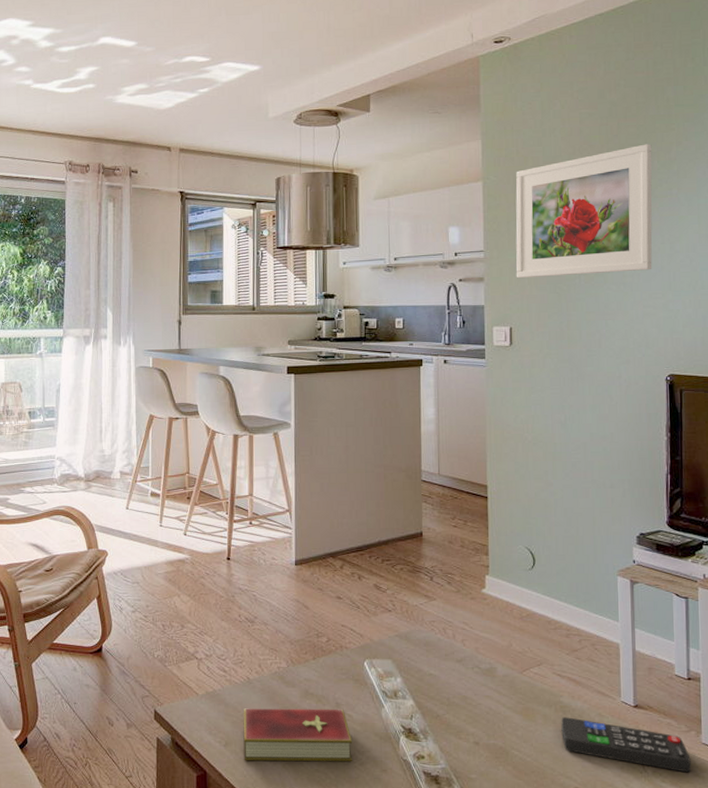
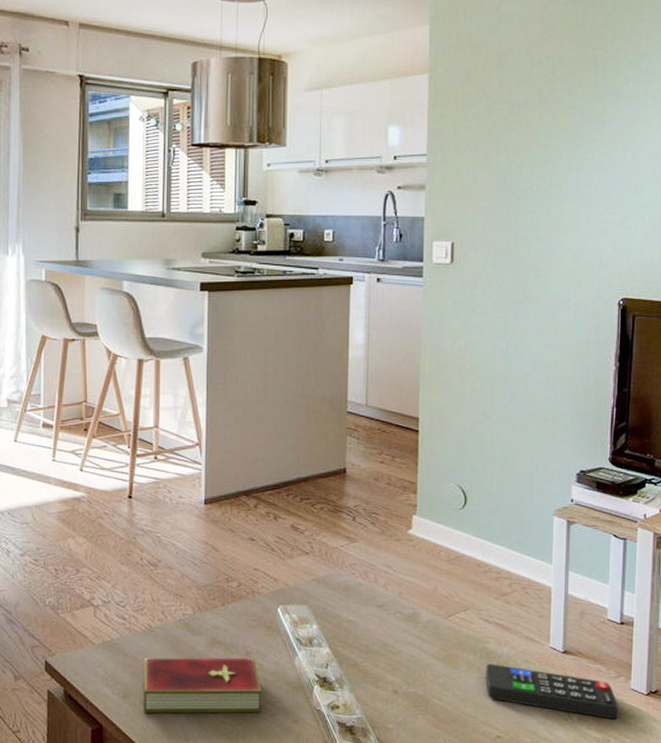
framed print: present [515,144,653,279] -> none [461,36,620,187]

